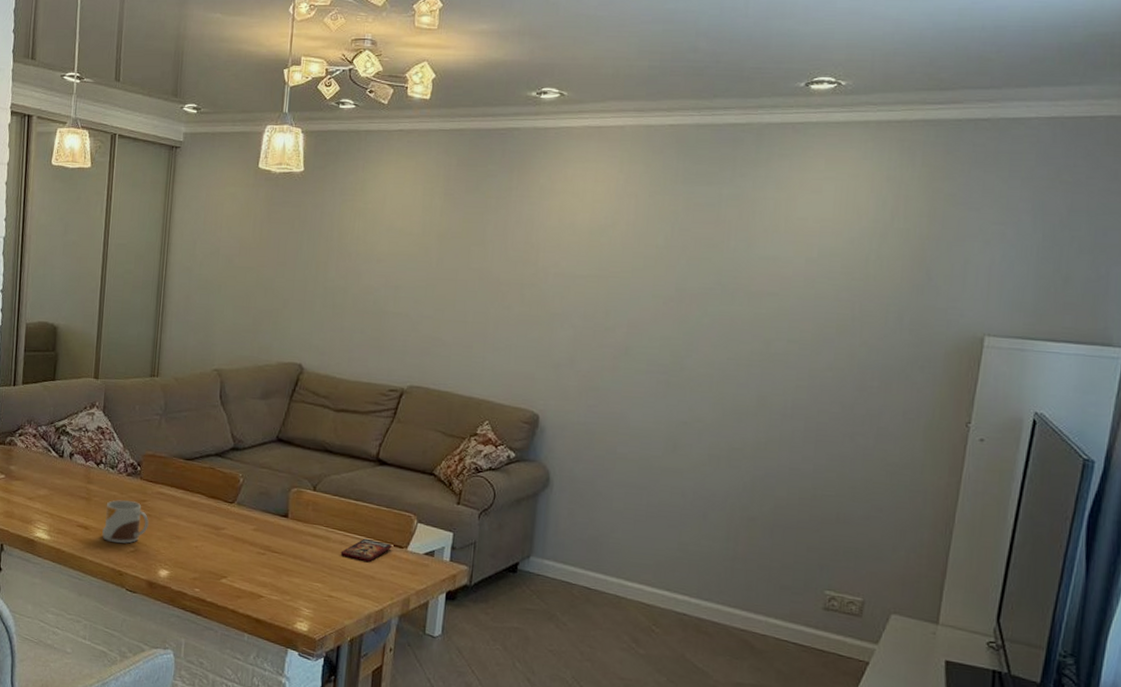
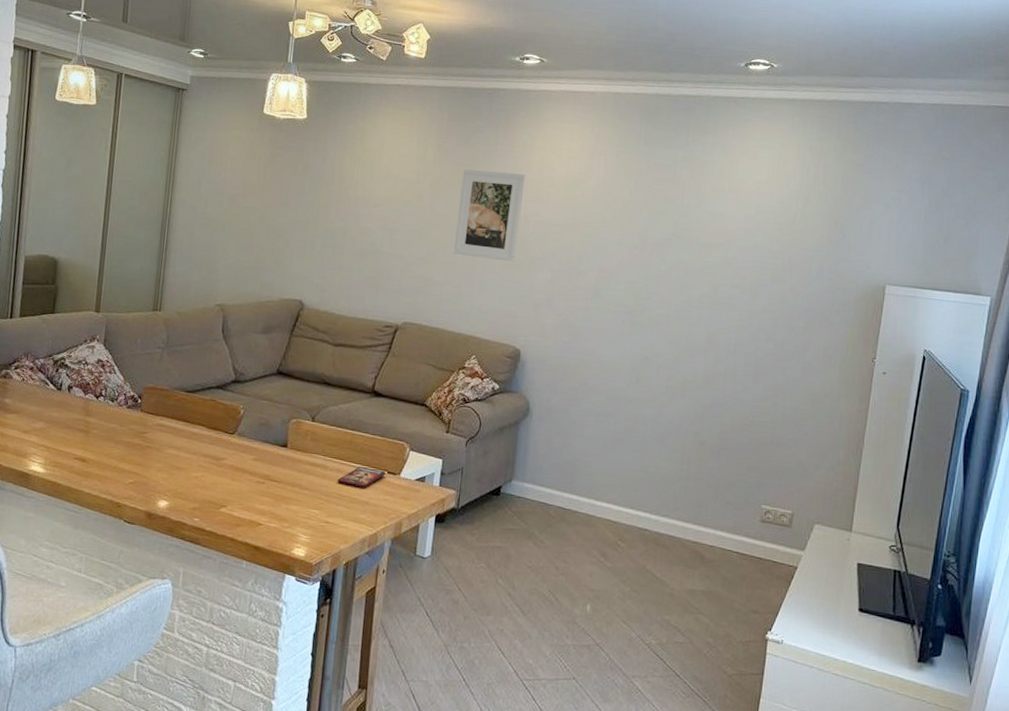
mug: present [102,500,149,544] -> none [100,432,149,475]
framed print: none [463,218,543,319] -> present [453,169,525,262]

